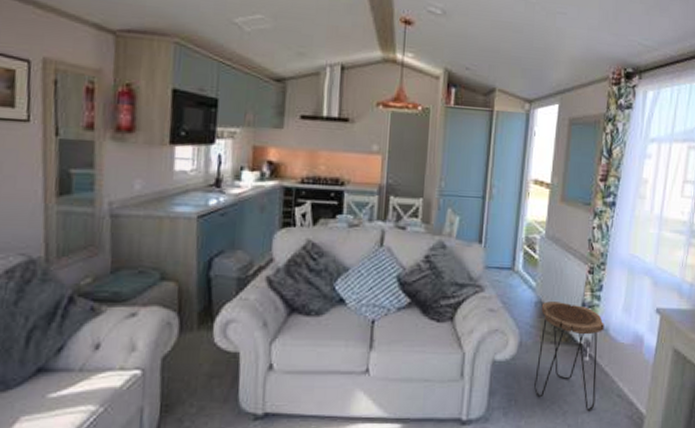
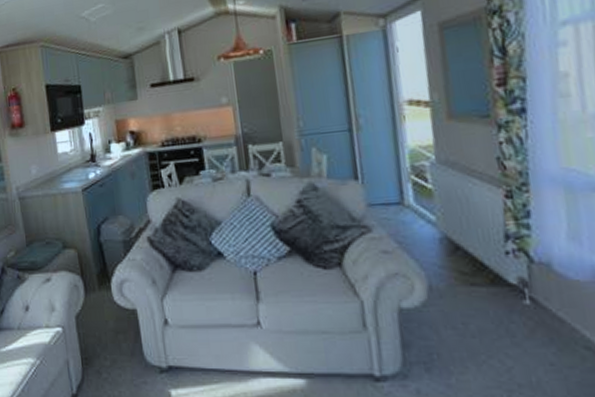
side table: present [534,301,604,412] -> none [448,235,553,368]

